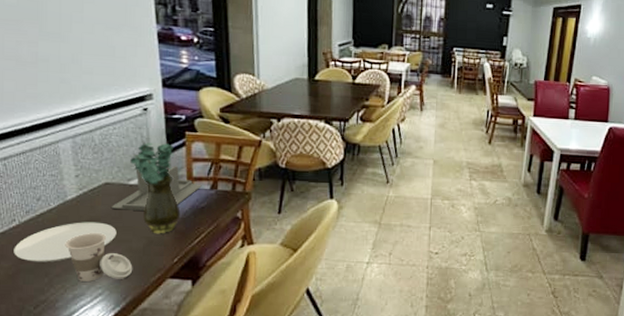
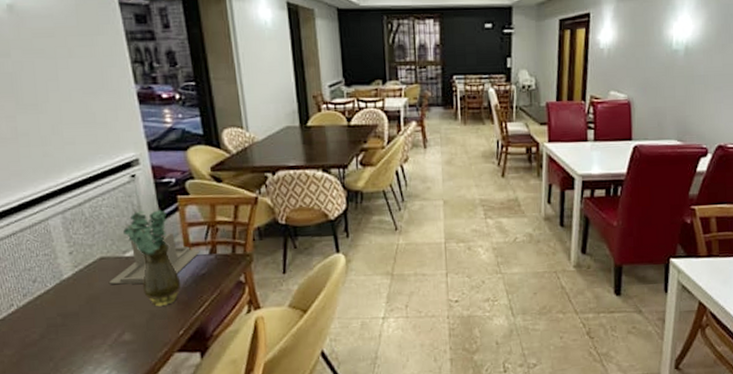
plate: present [14,222,117,262] -> none [15,299,118,347]
cup: present [65,233,133,281] -> none [66,311,139,363]

